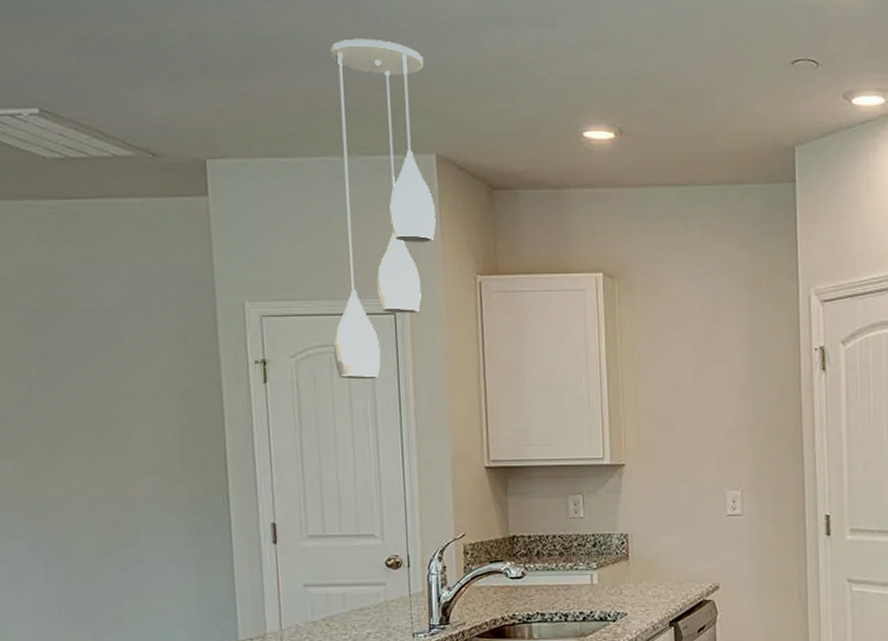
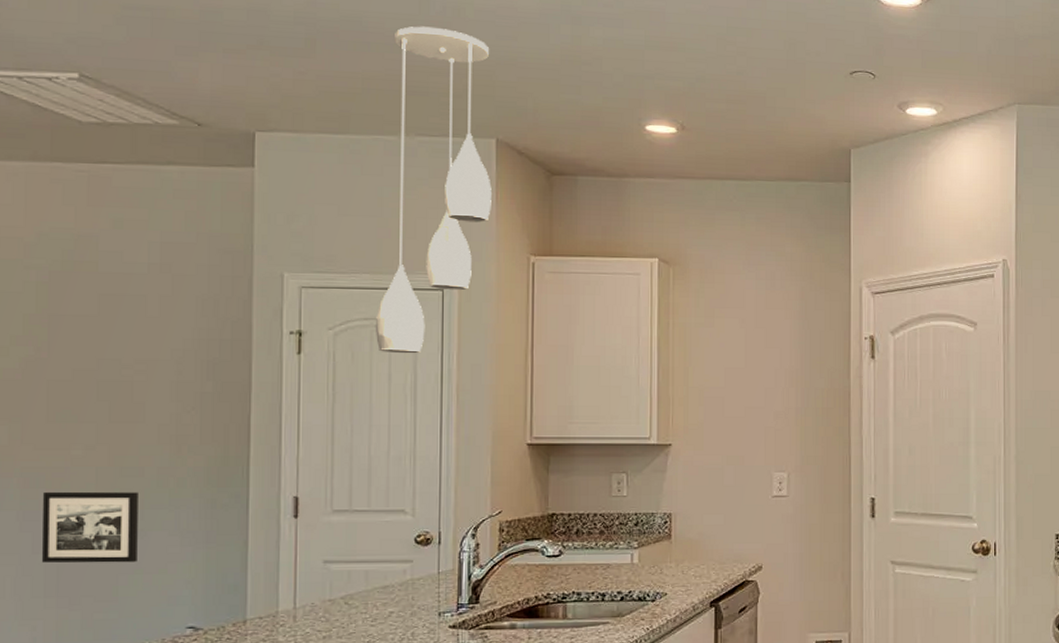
picture frame: none [49,521,137,589] -> present [41,491,138,563]

